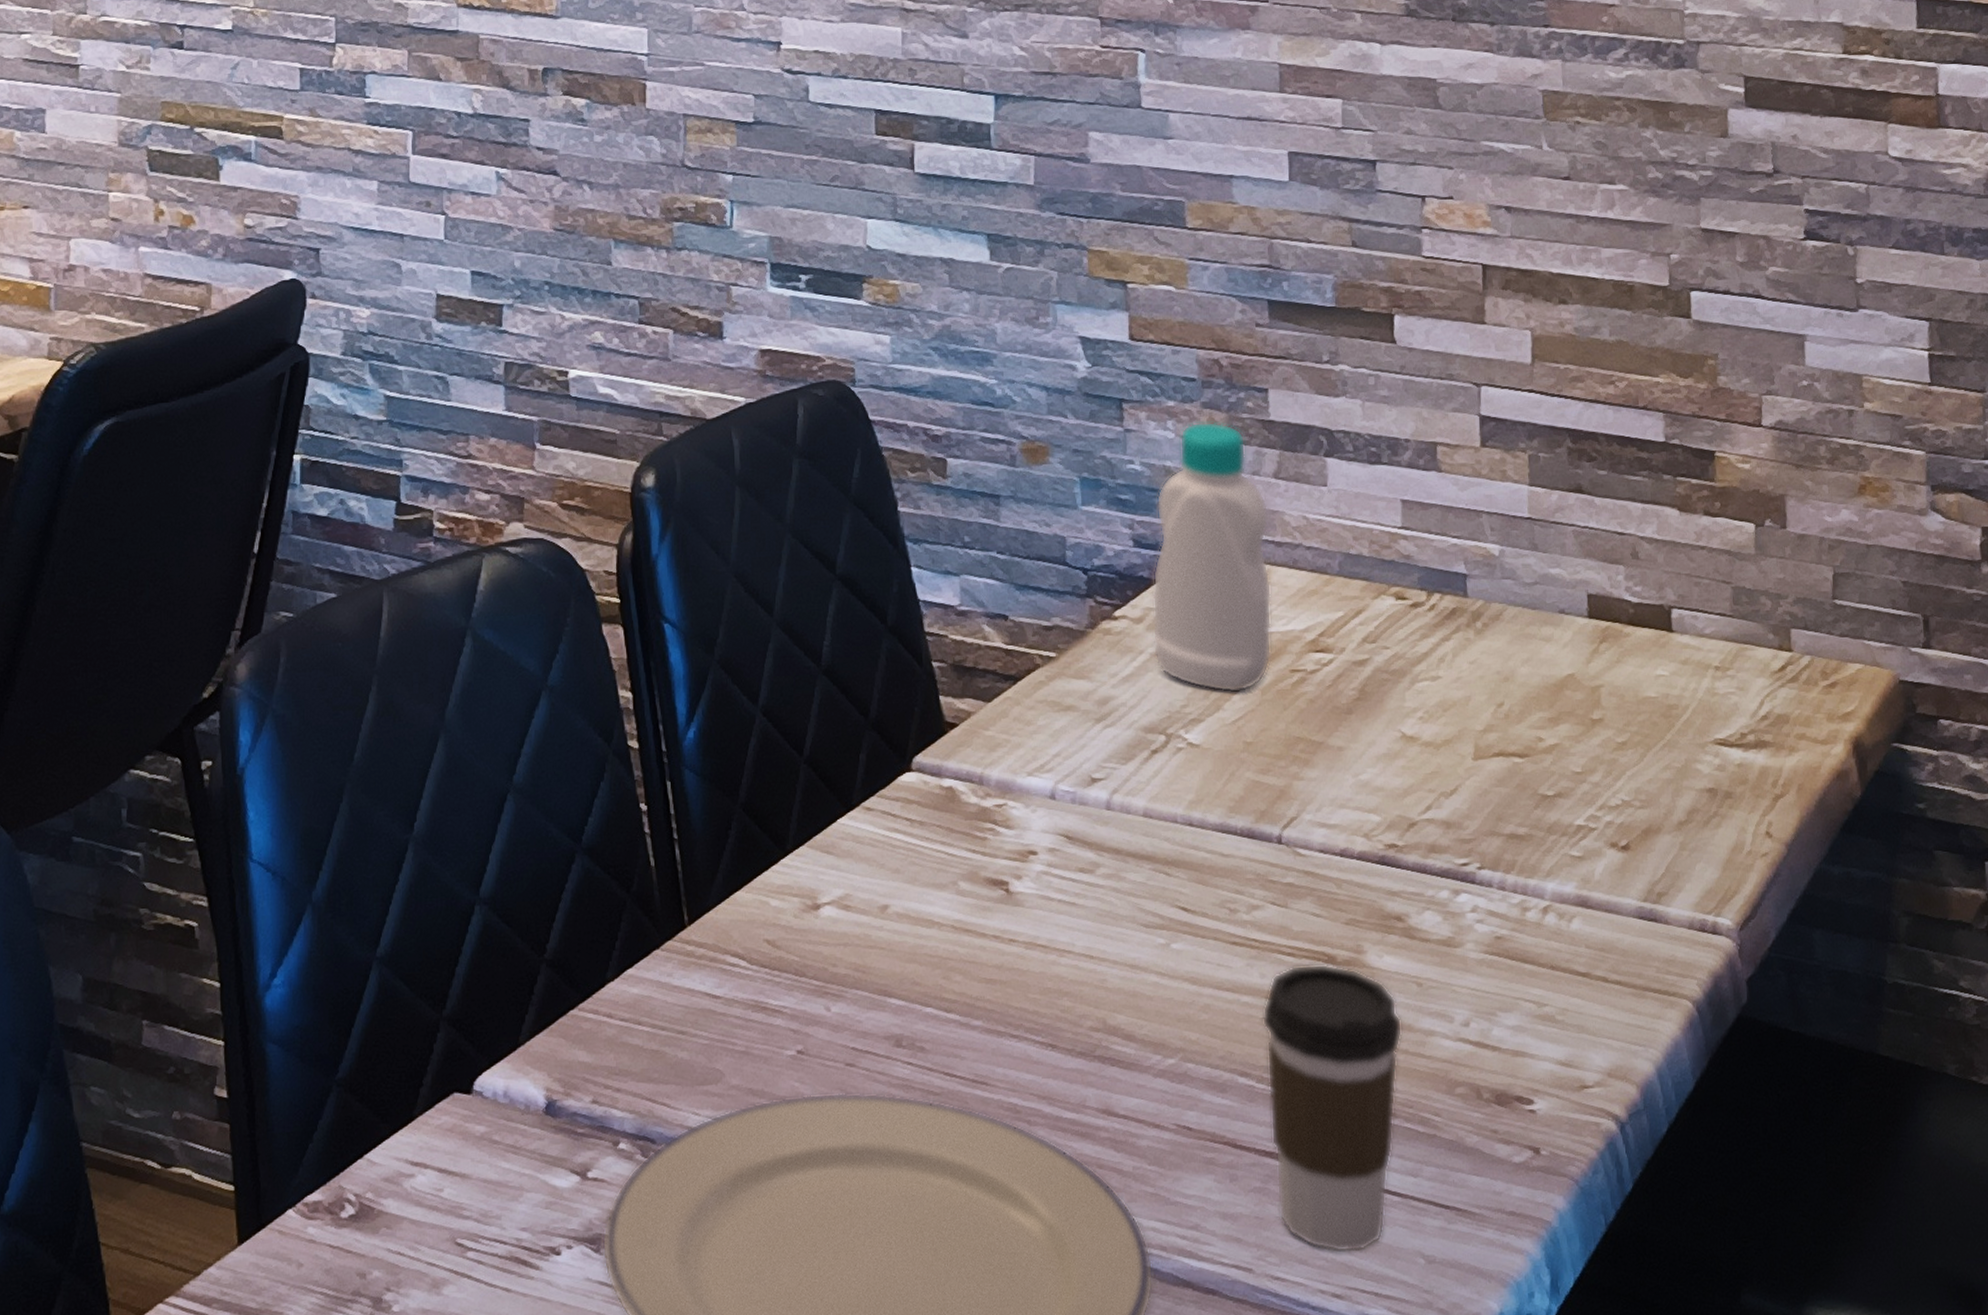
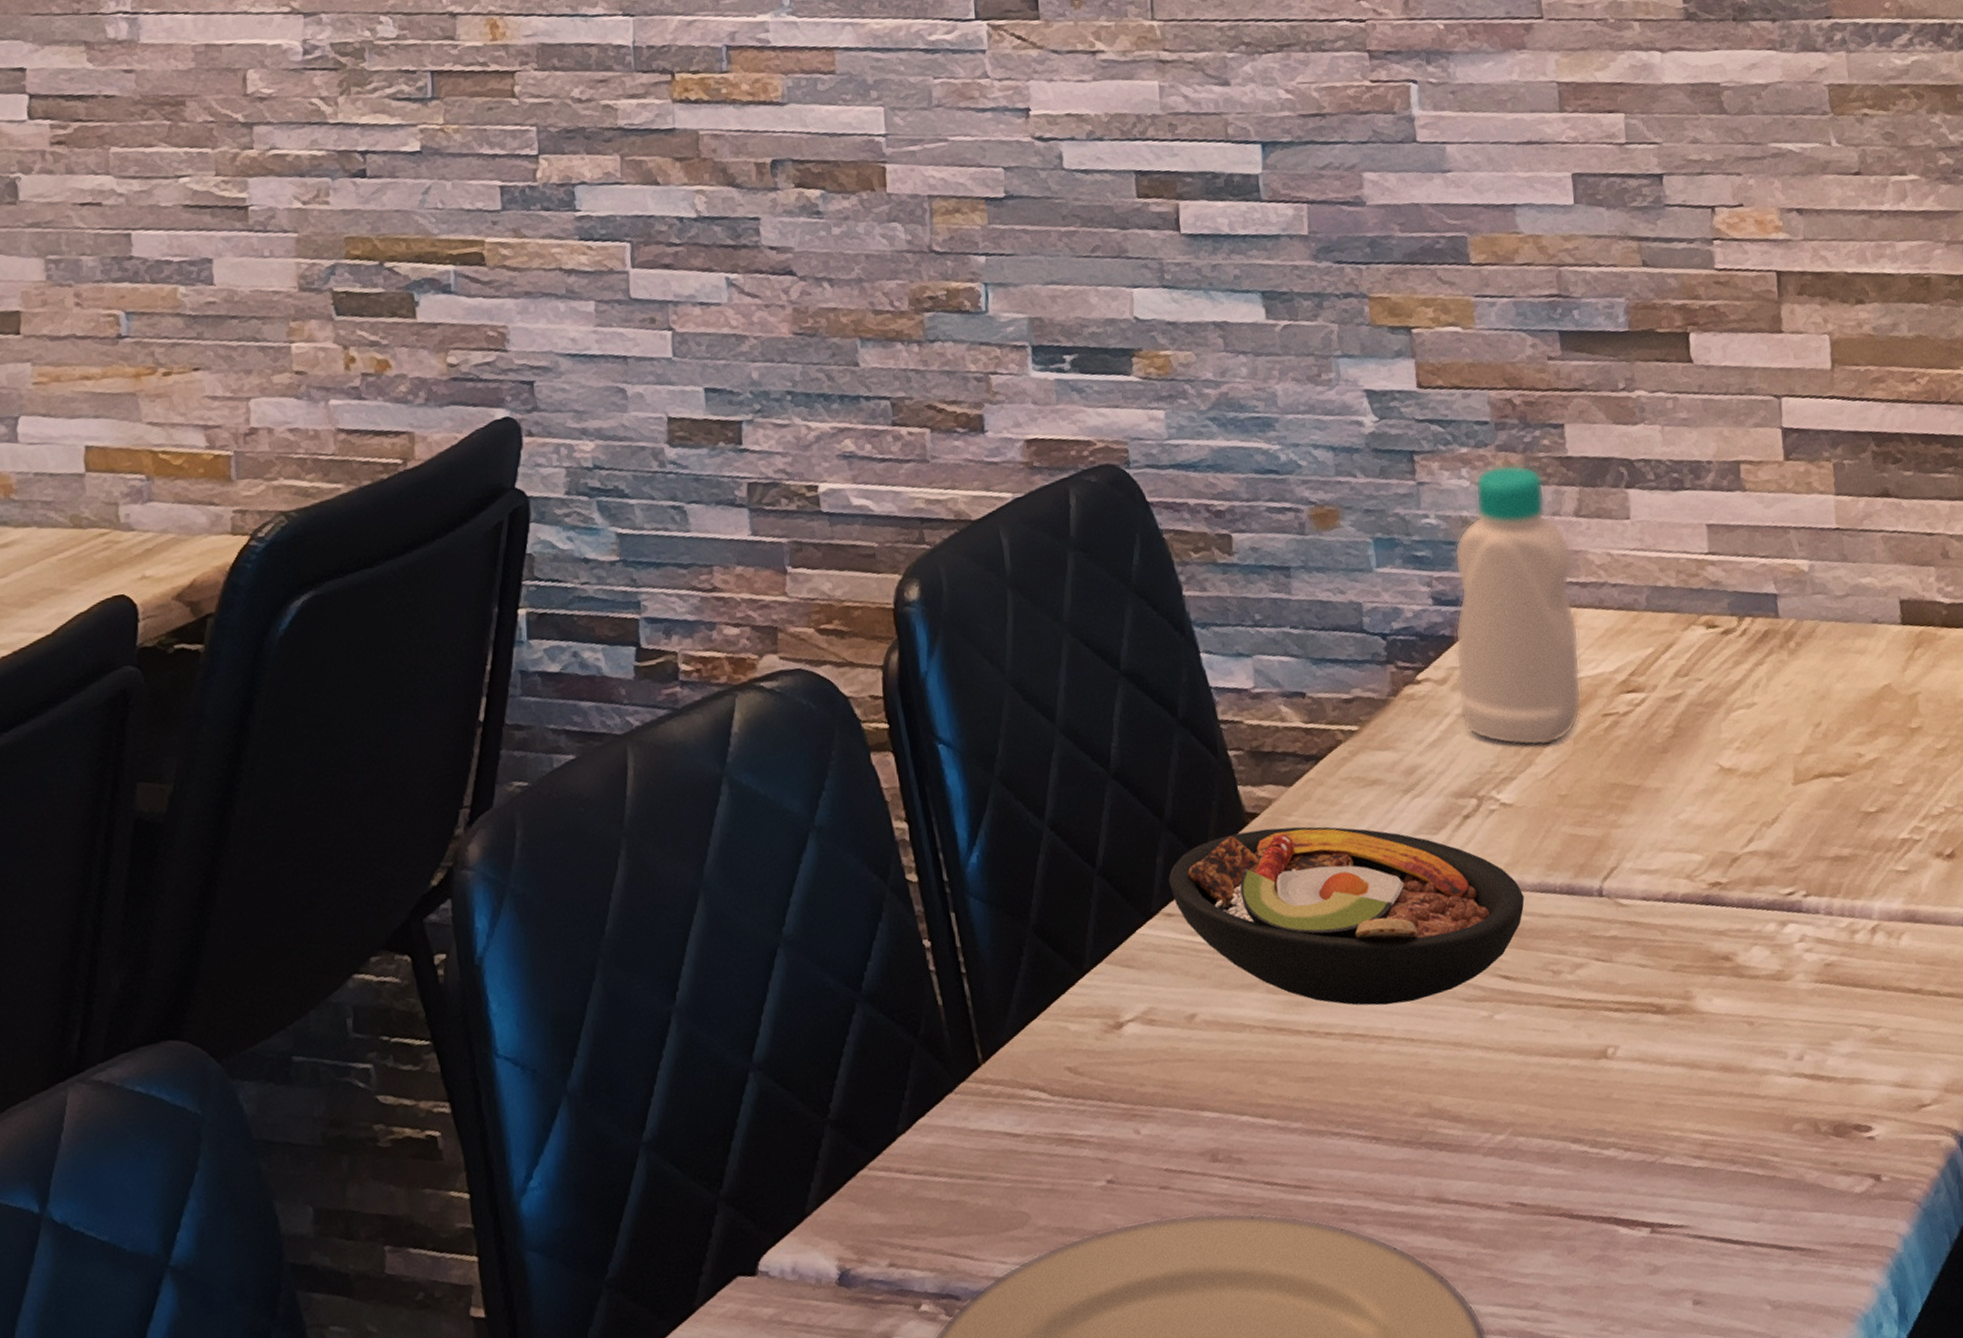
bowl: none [870,739,1206,921] -> present [1168,826,1525,1006]
coffee cup: present [1262,963,1403,1253] -> none [1592,1014,1736,1312]

